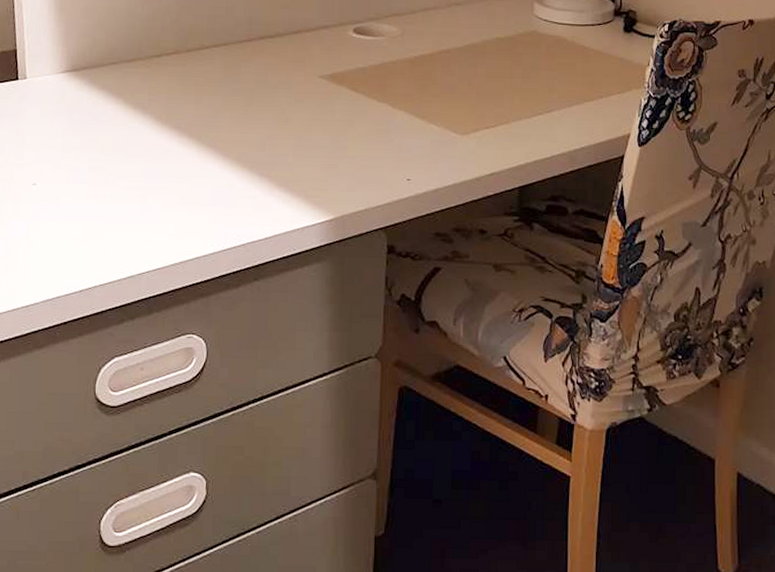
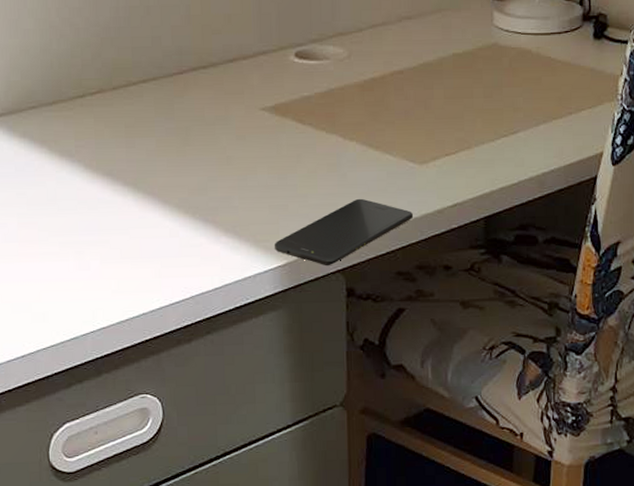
smartphone: none [323,162,454,224] -> present [275,198,414,267]

